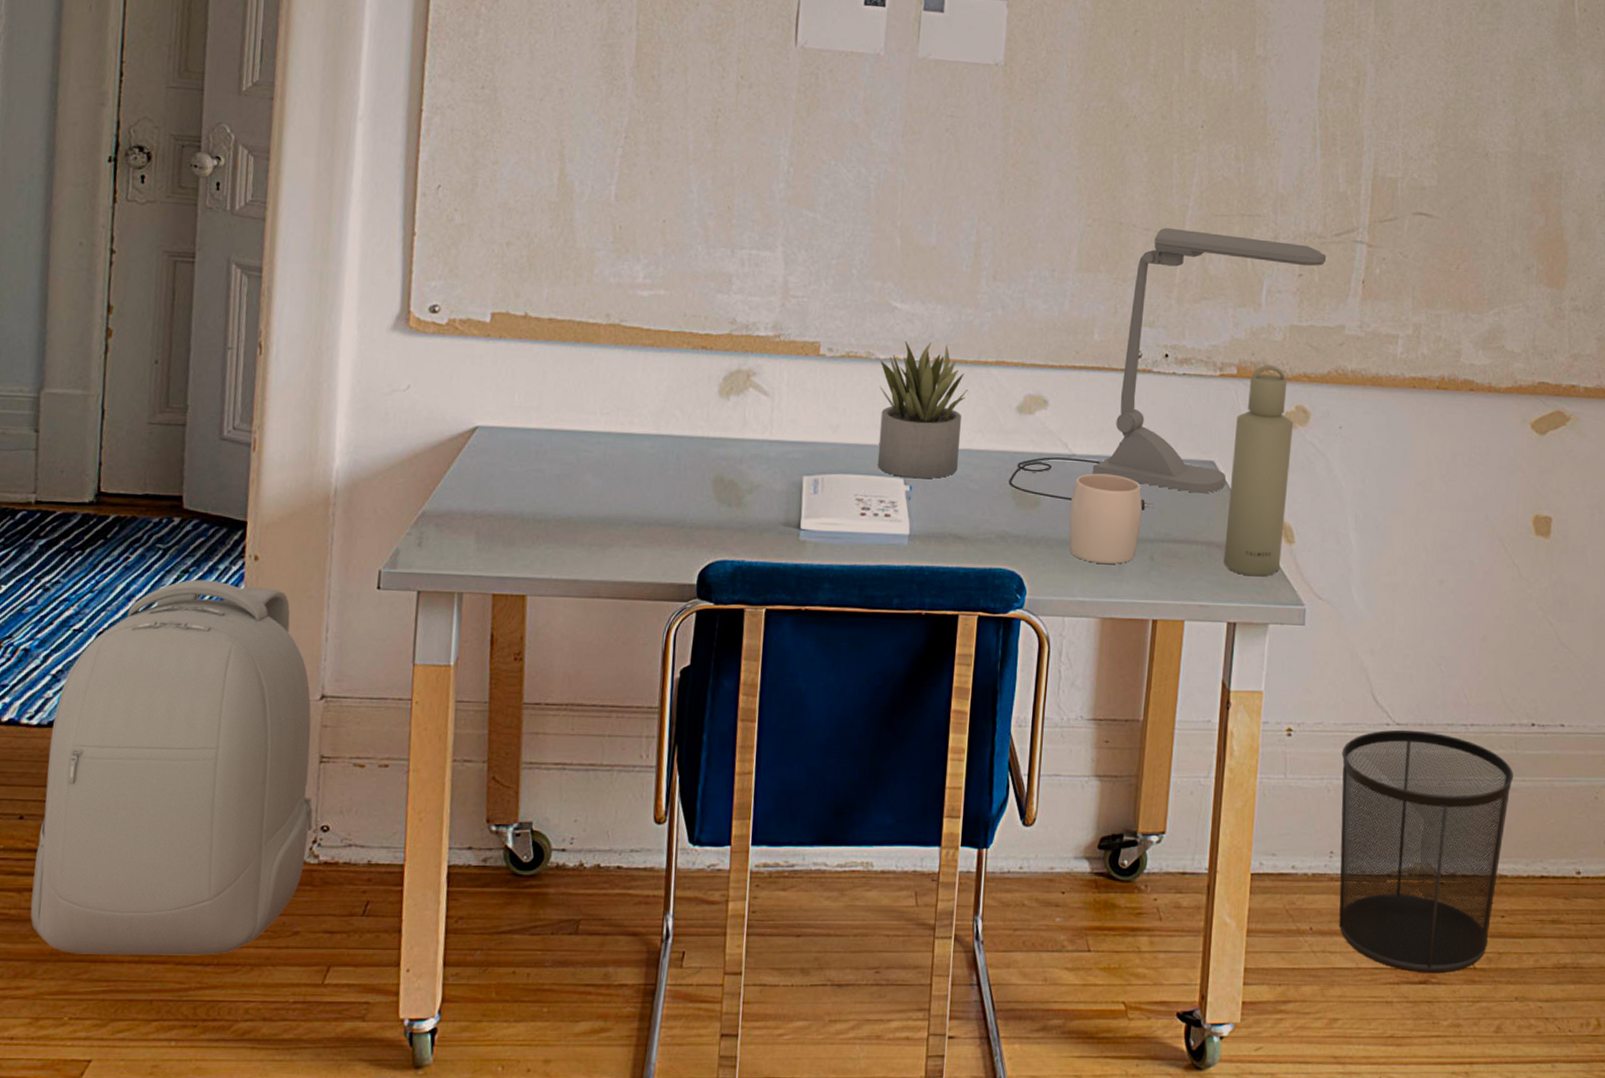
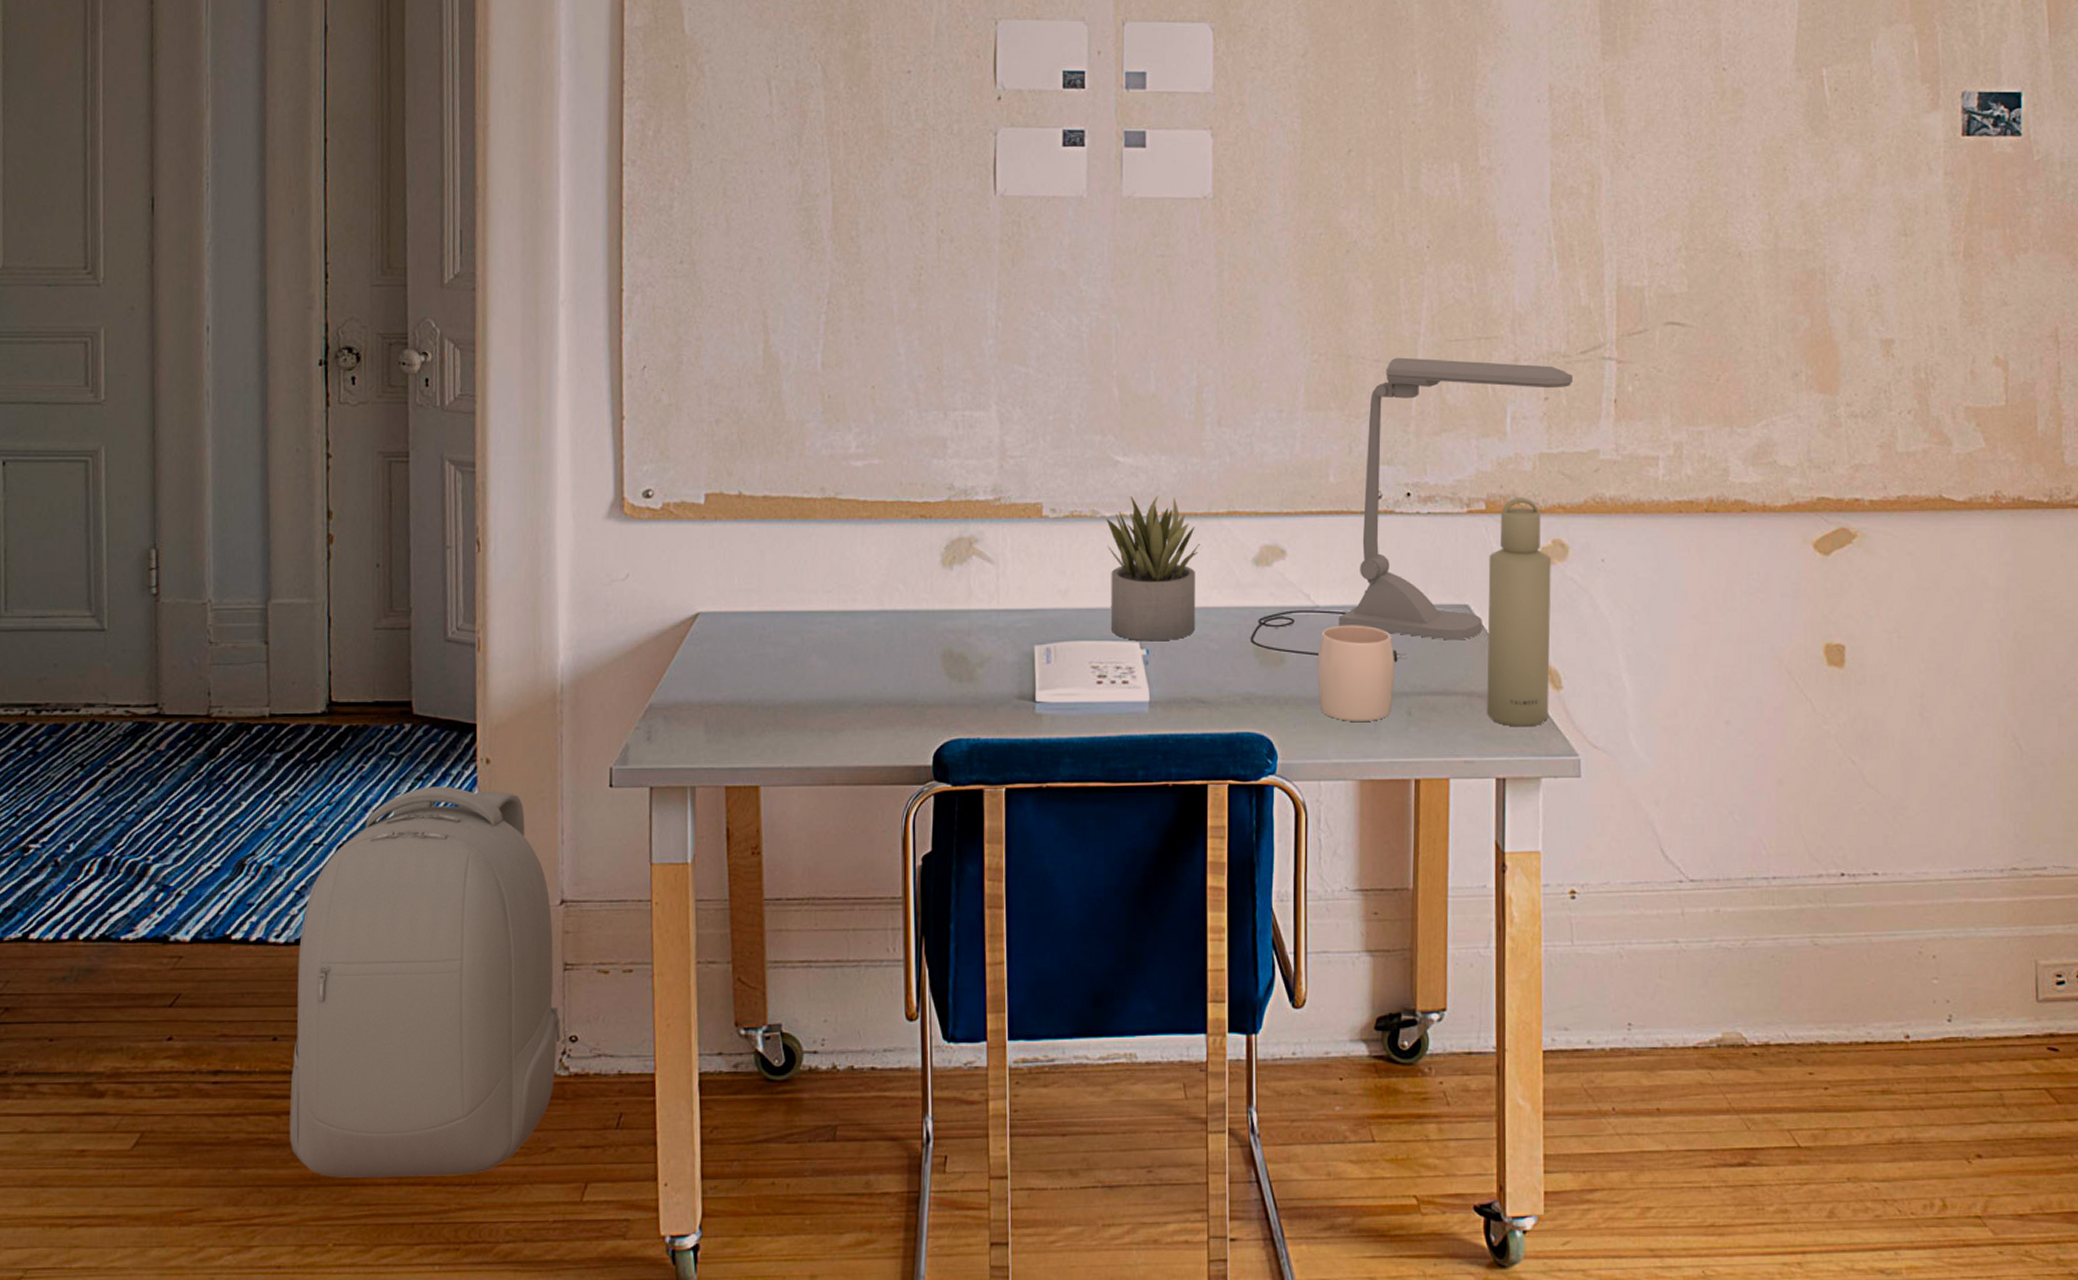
waste bin: present [1339,729,1513,974] -> none [1632,886,1825,1154]

